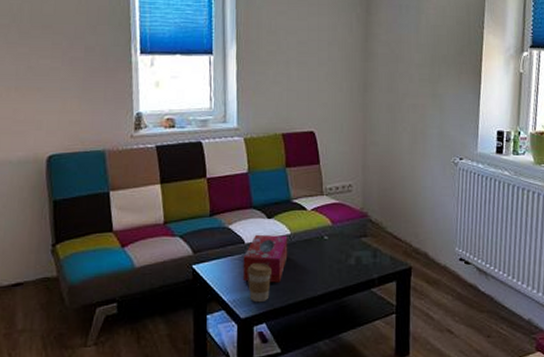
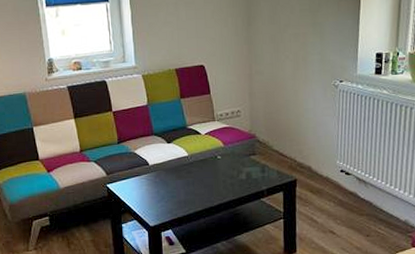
tissue box: present [242,234,288,283] -> none [148,157,187,197]
coffee cup: present [247,263,271,303] -> none [152,181,174,213]

